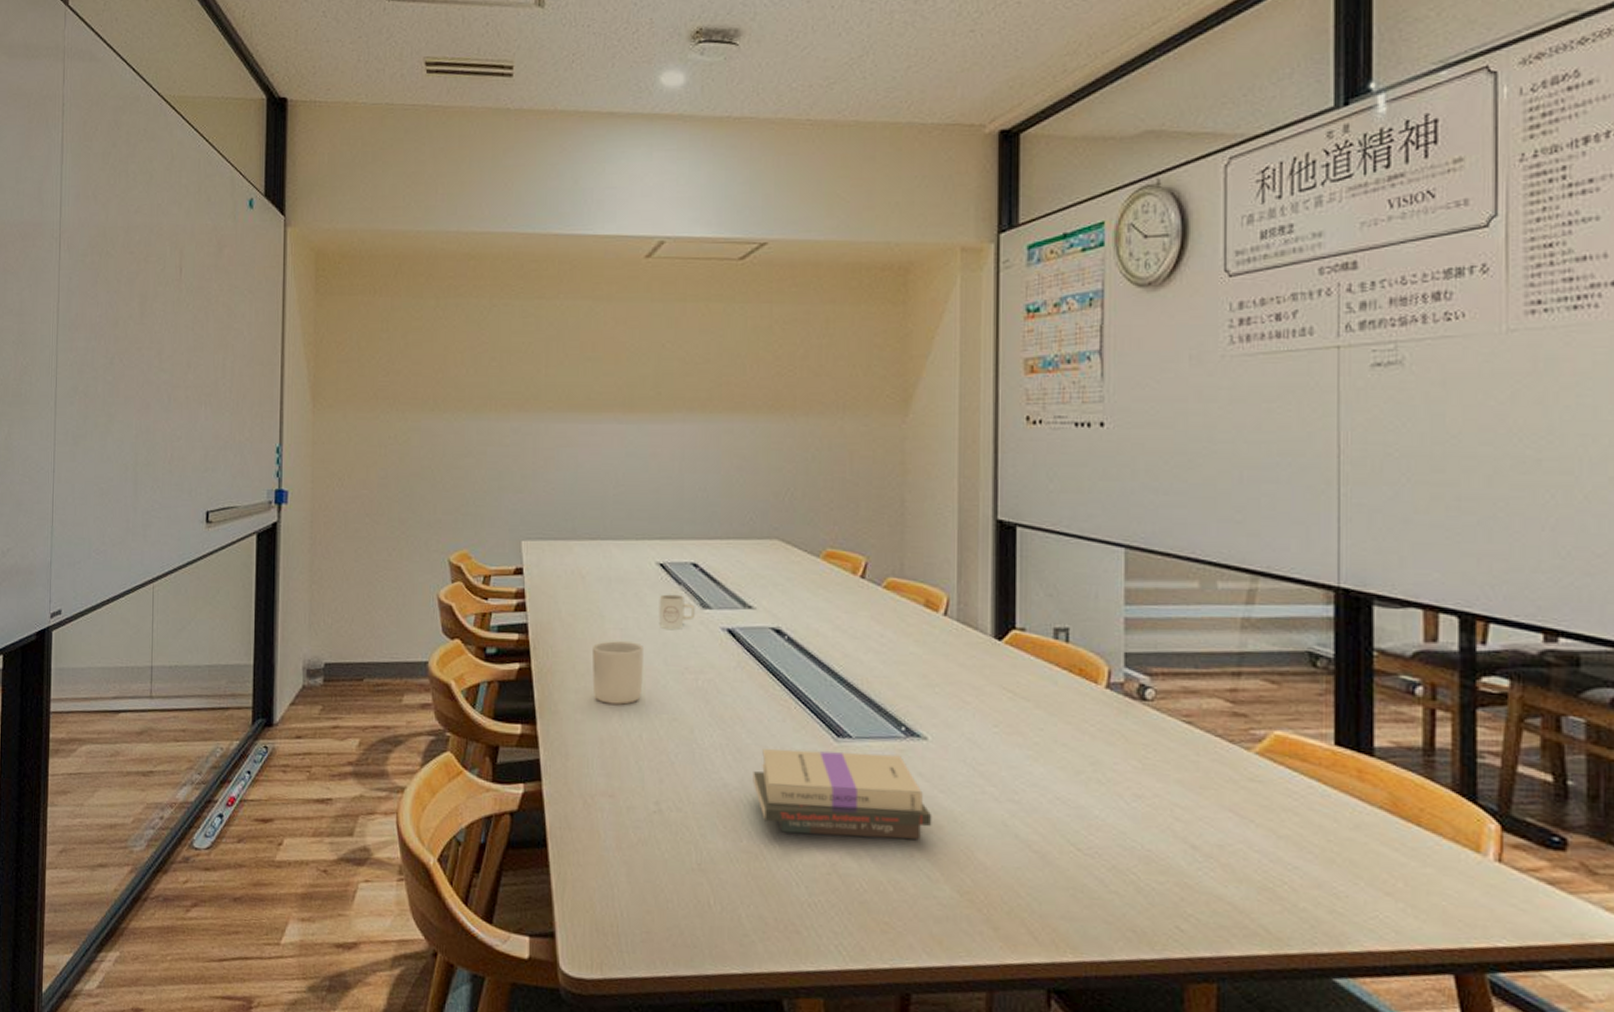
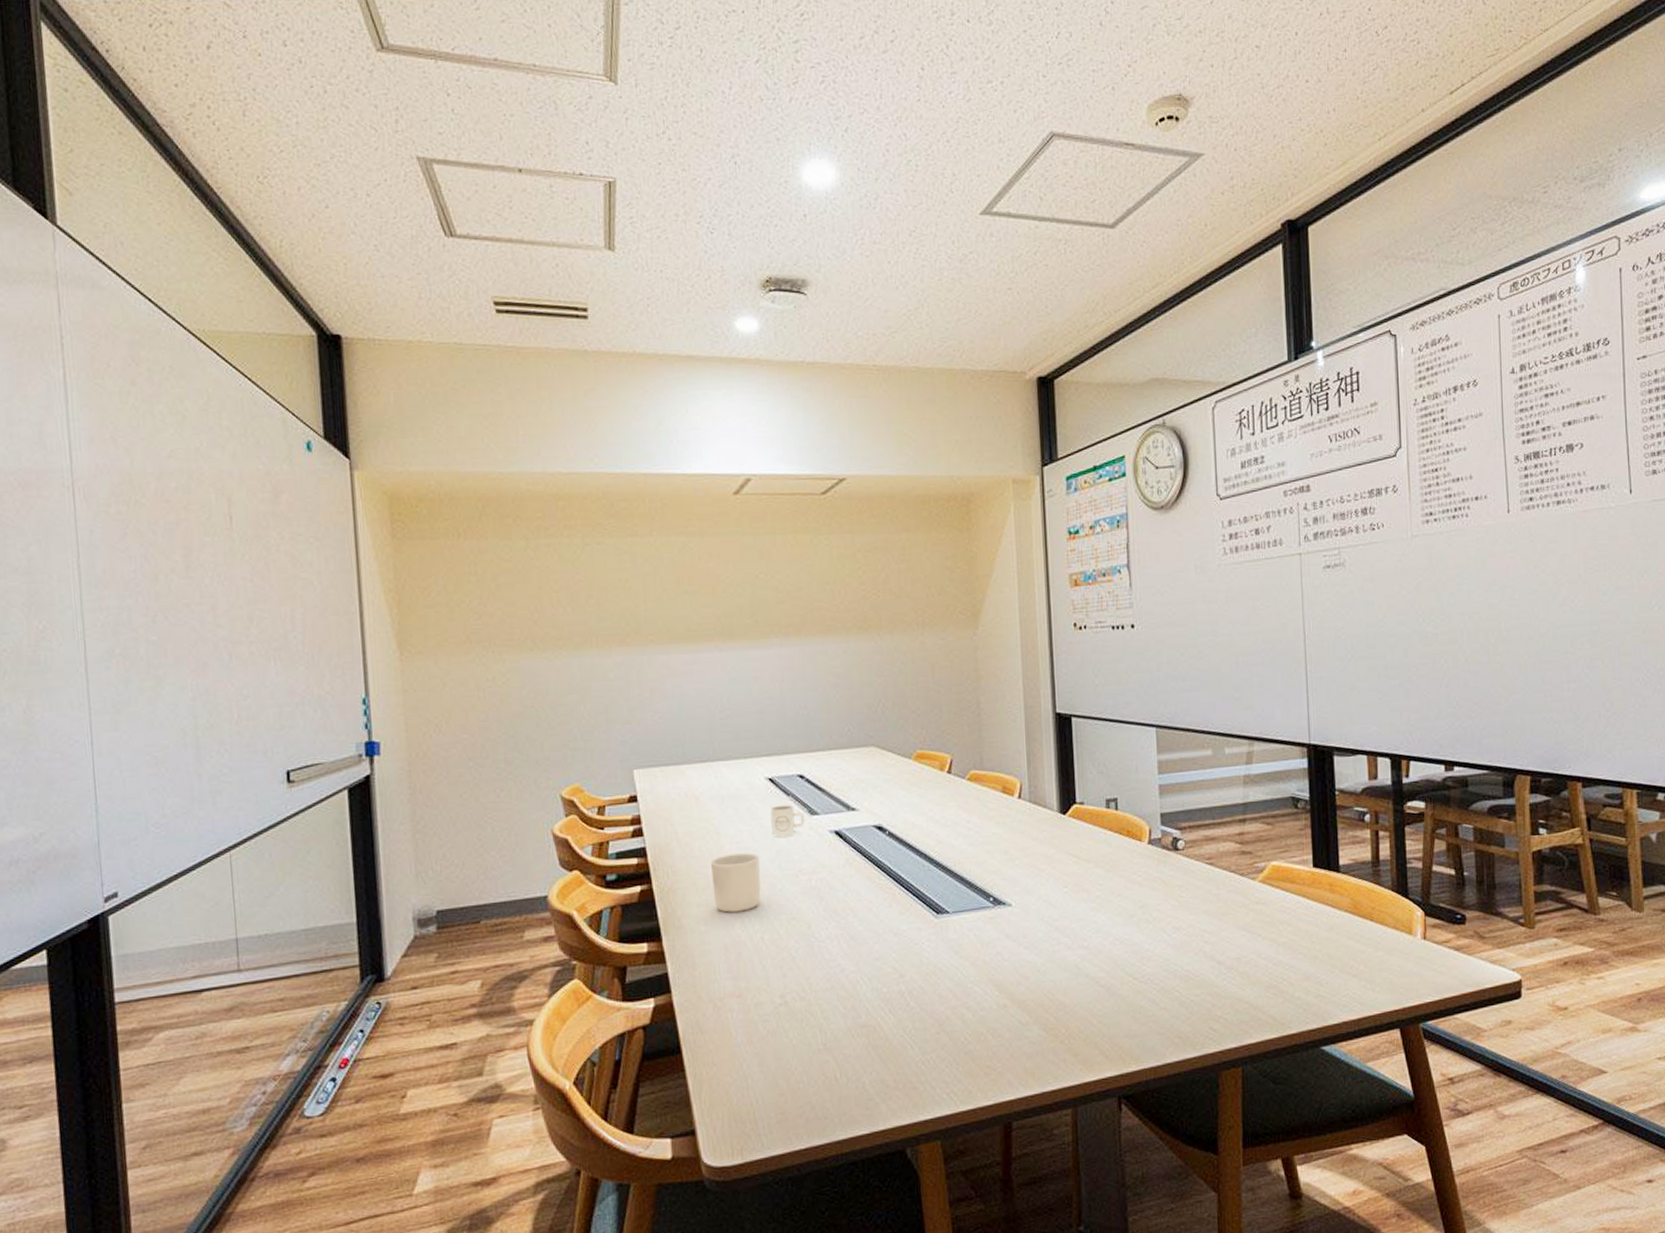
books: present [753,749,932,840] -> none [866,922,1020,1004]

